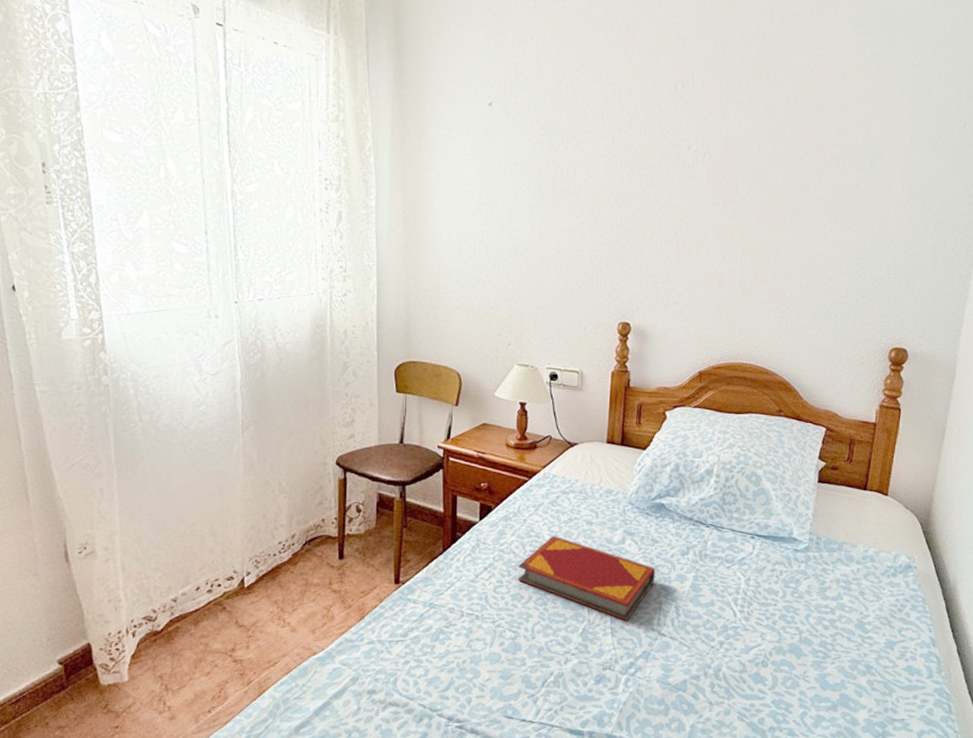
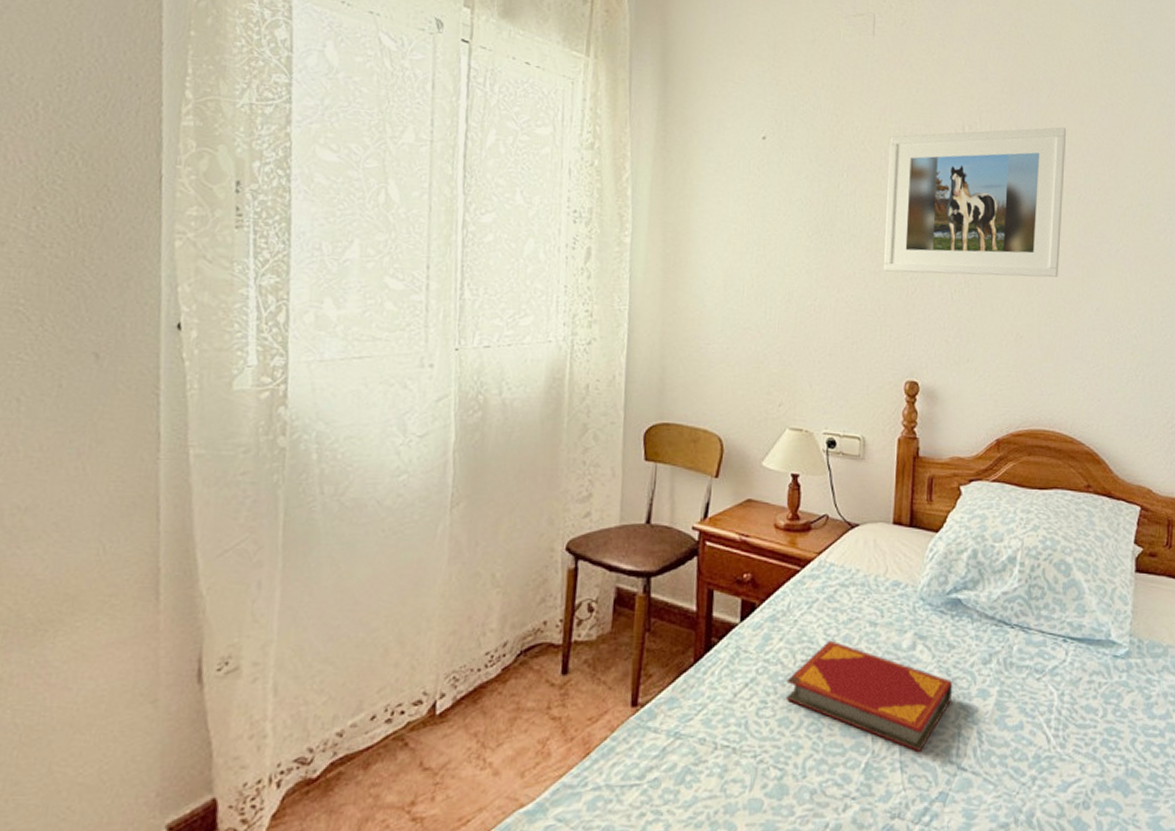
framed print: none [600,81,776,226] -> present [884,127,1067,278]

